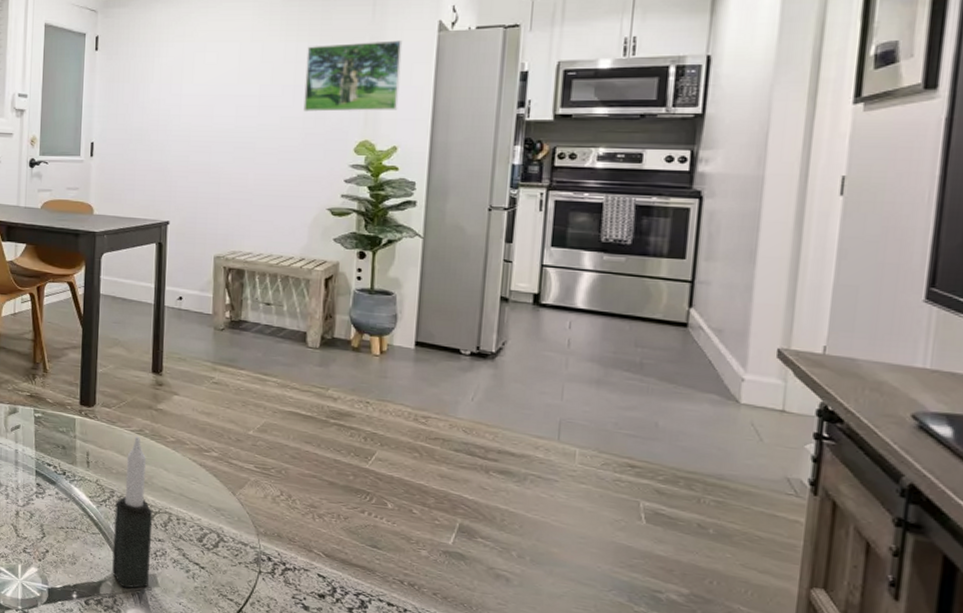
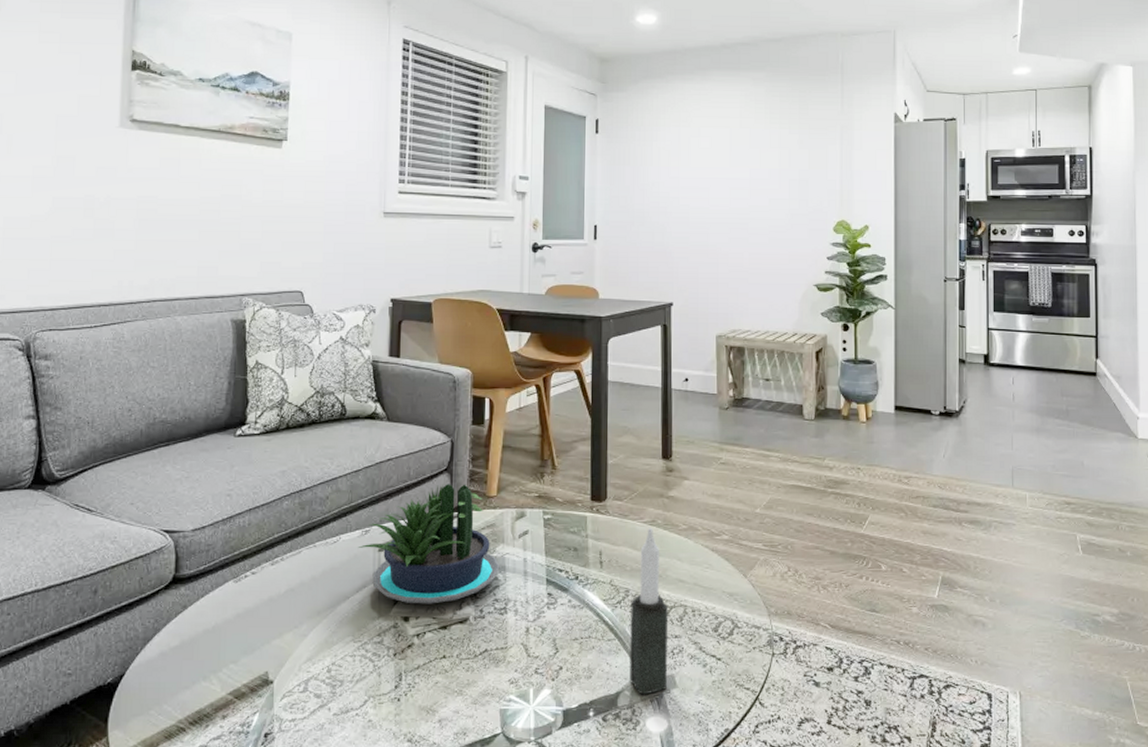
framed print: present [303,40,403,112] -> none [789,129,867,194]

